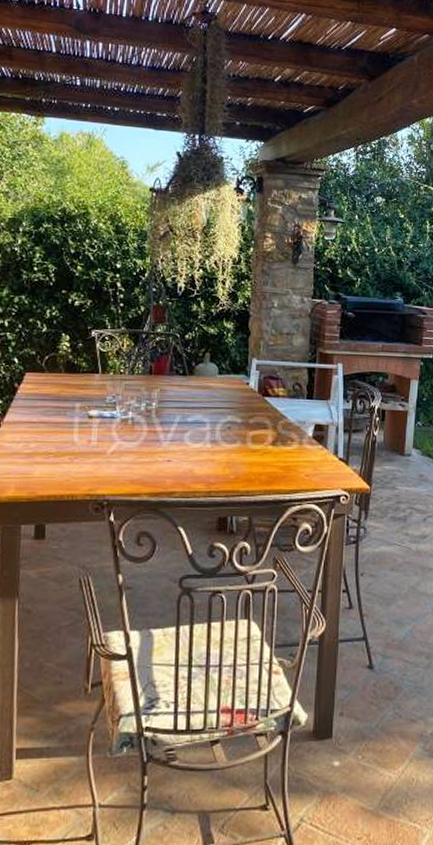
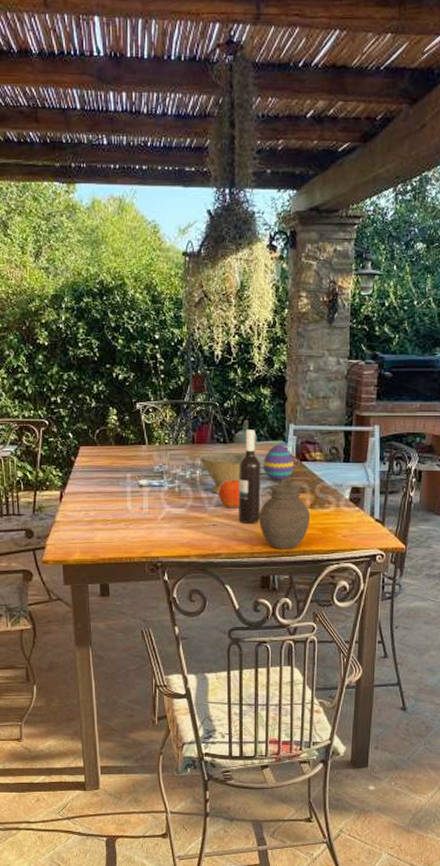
bowl: none [156,384,218,428] -> present [199,451,258,495]
fruit: none [175,413,199,443] -> present [219,479,240,508]
wine bottle: none [196,362,222,460] -> present [239,430,261,523]
jar: none [217,413,272,489] -> present [258,478,311,549]
decorative egg: none [223,378,256,416] -> present [263,444,294,481]

